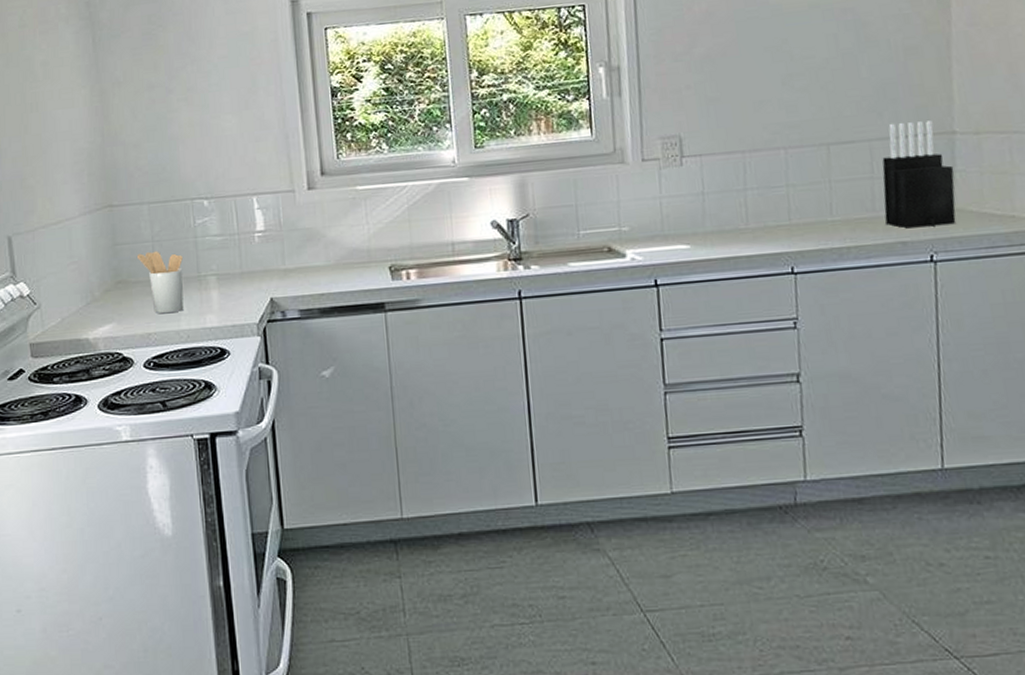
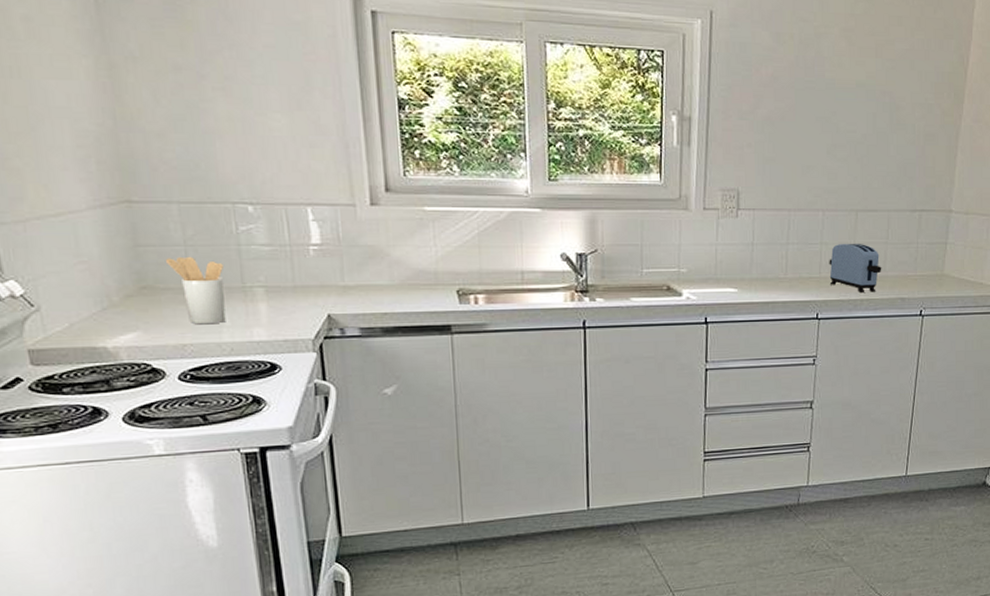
toaster: none [799,181,871,239] -> present [829,244,882,292]
knife block: present [882,120,956,229] -> none [892,198,946,287]

